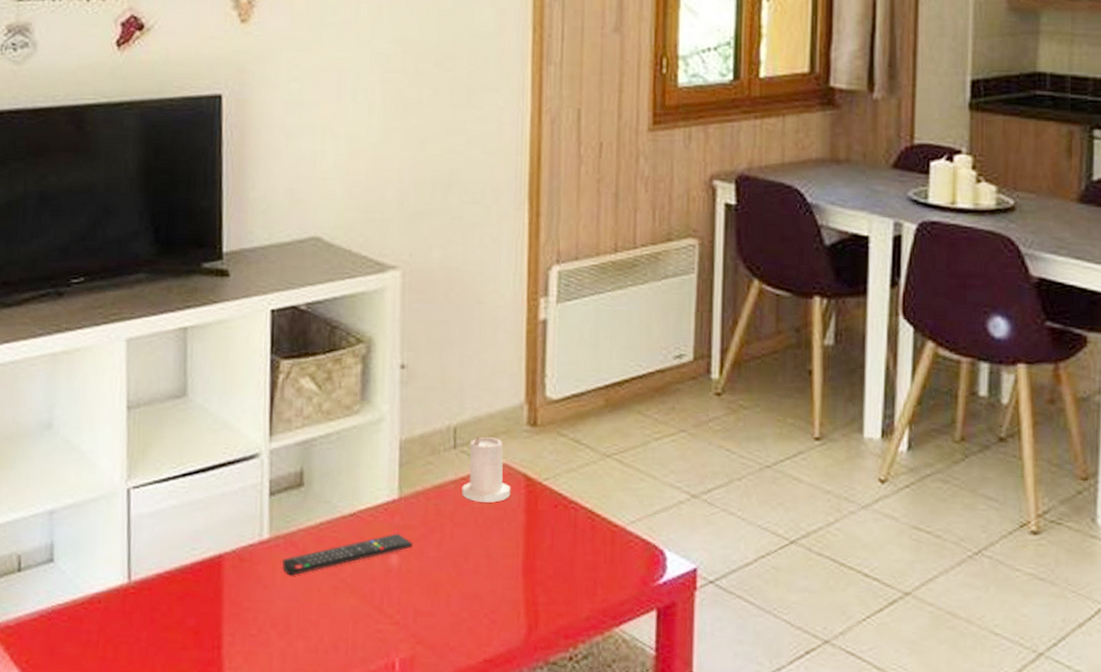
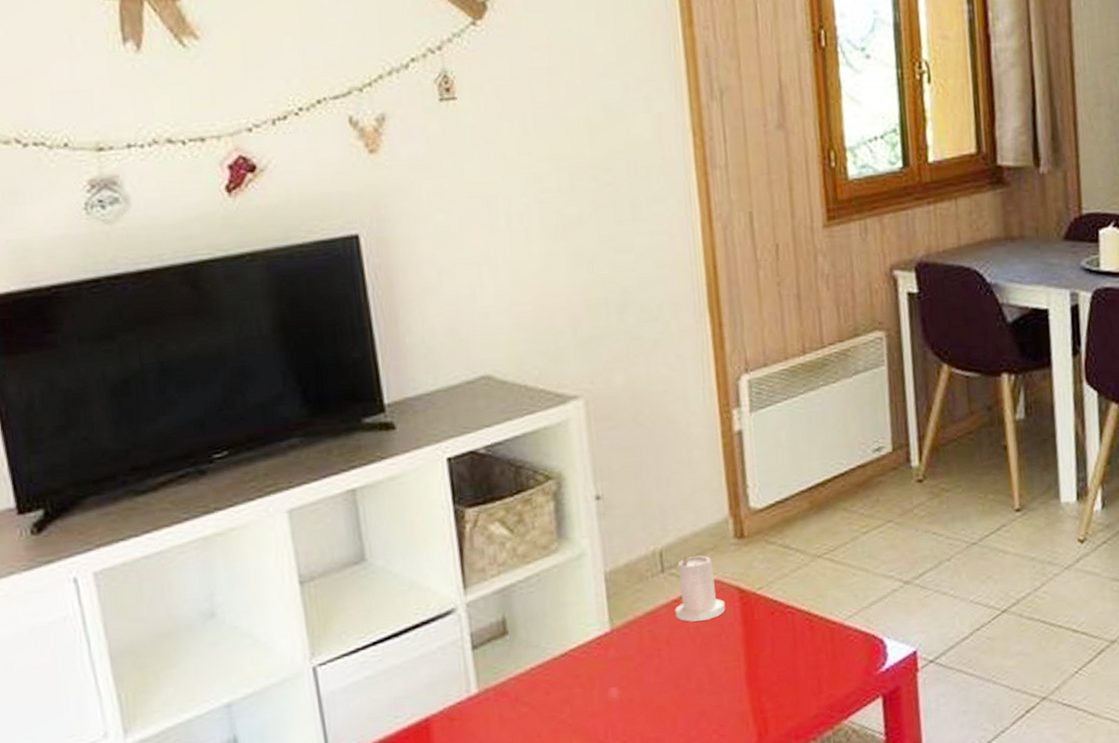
remote control: present [283,533,412,576] -> none [496,665,631,727]

